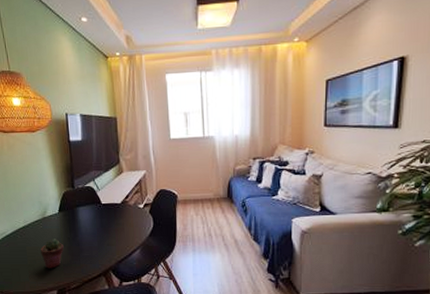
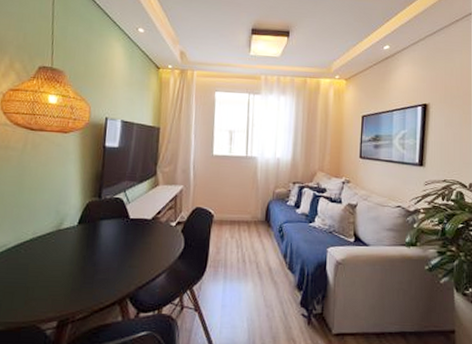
potted succulent: present [41,239,64,269] -> none [46,256,77,293]

